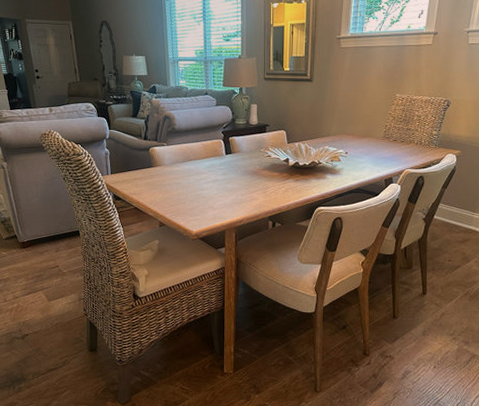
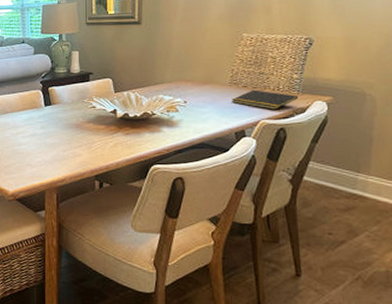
notepad: none [384,143,435,161] -> present [232,90,298,110]

